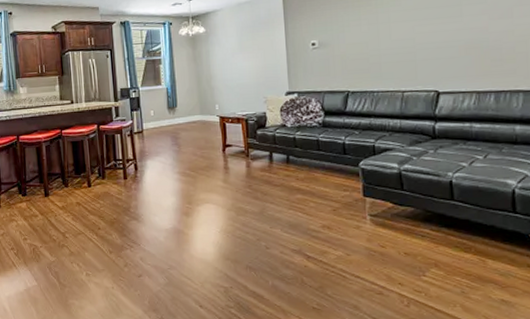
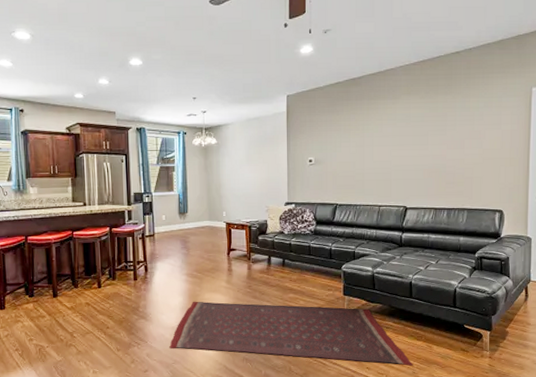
area rug: none [164,202,461,283] -> present [169,301,413,366]

